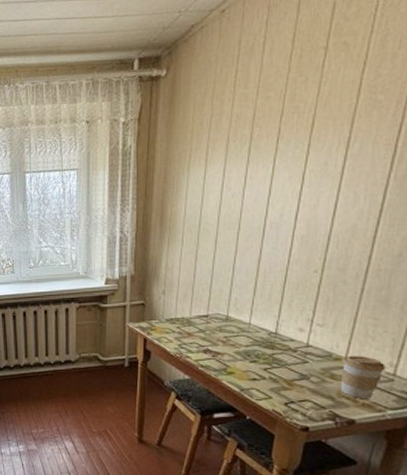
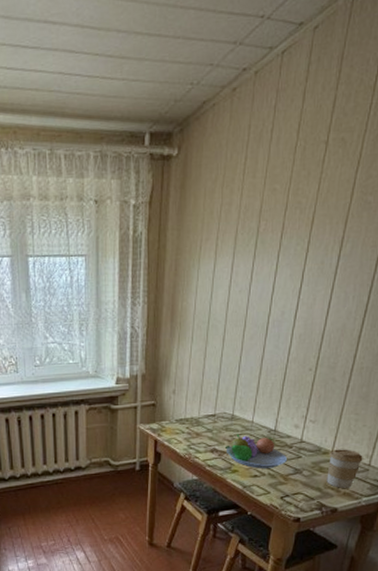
fruit bowl: none [218,335,291,372] -> present [224,434,287,469]

